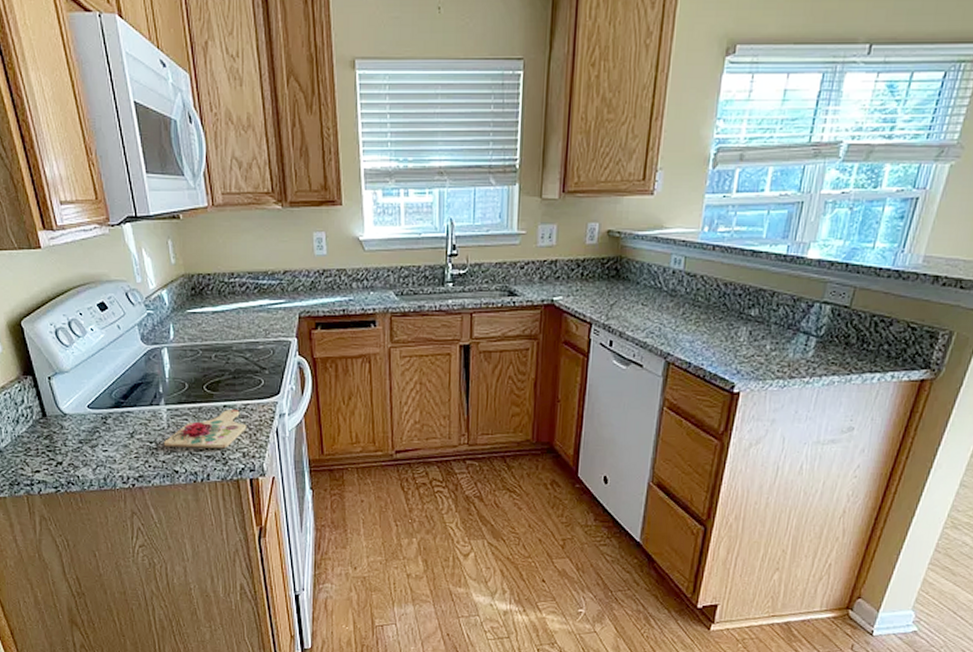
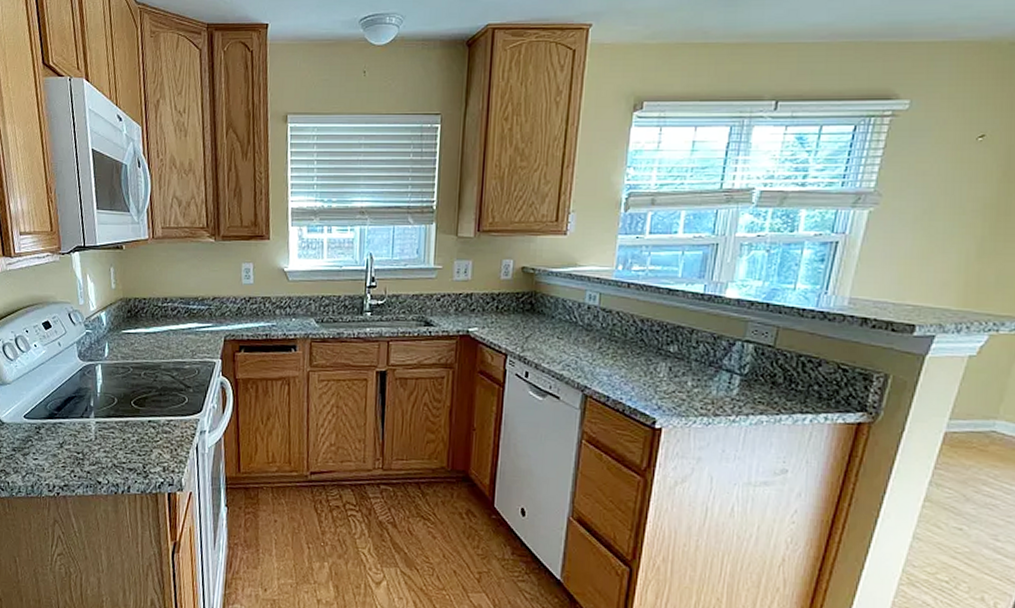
cutting board: present [163,410,247,449] -> none [89,425,169,463]

